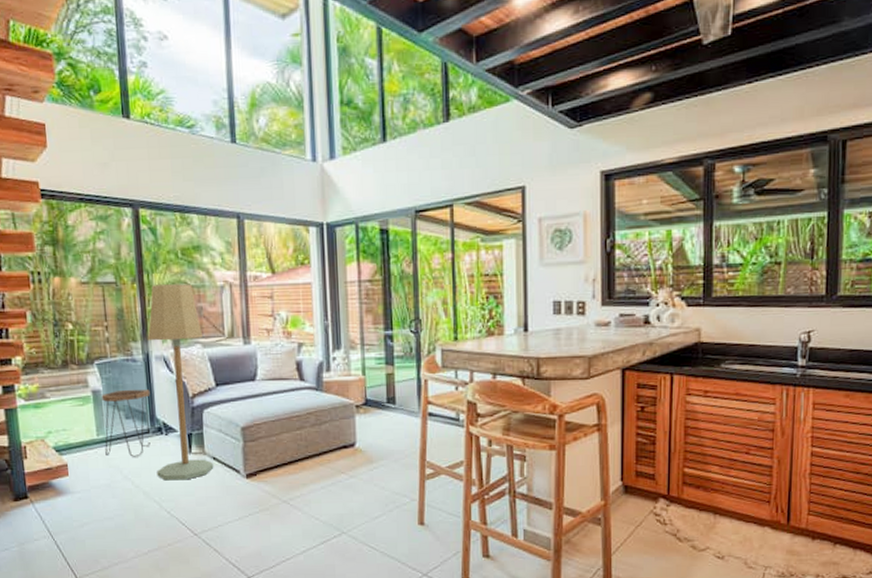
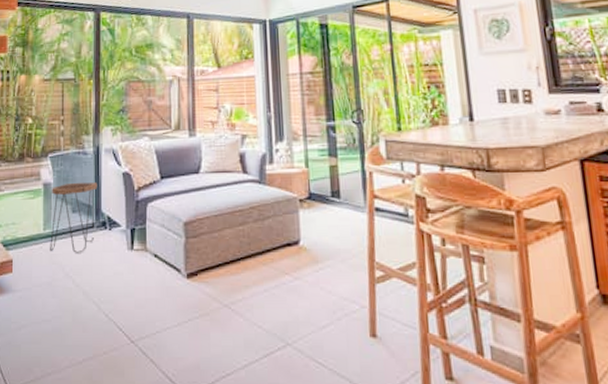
floor lamp: present [147,284,214,481] -> none [98,79,155,280]

